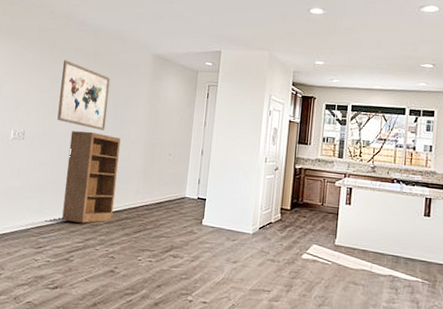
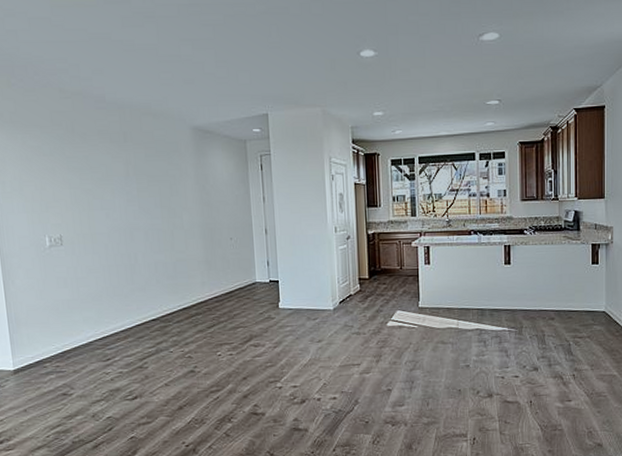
wall art: present [57,60,111,130] -> none [88,147,153,223]
bookshelf: present [62,131,121,223] -> none [115,225,182,328]

